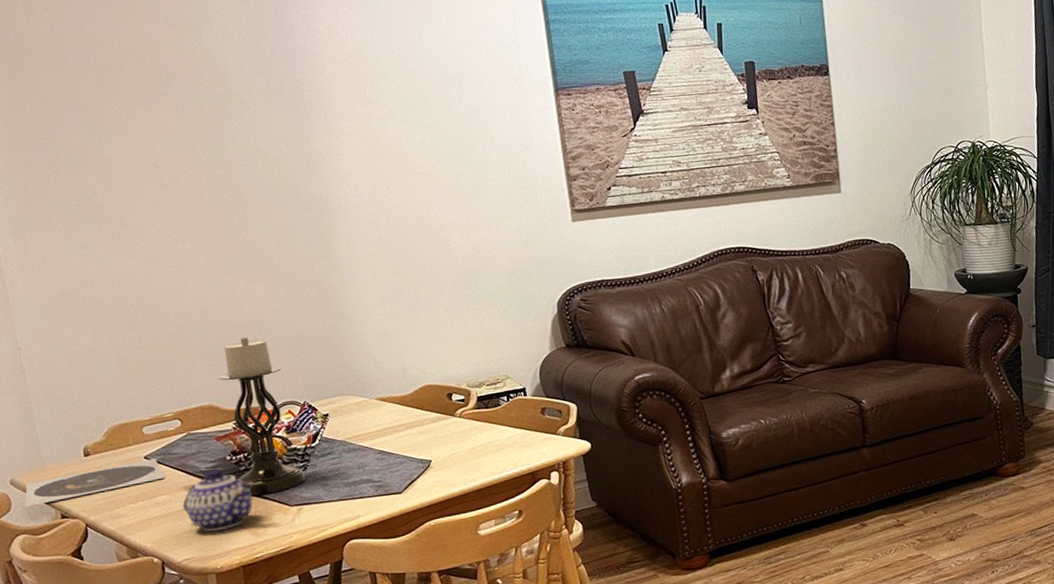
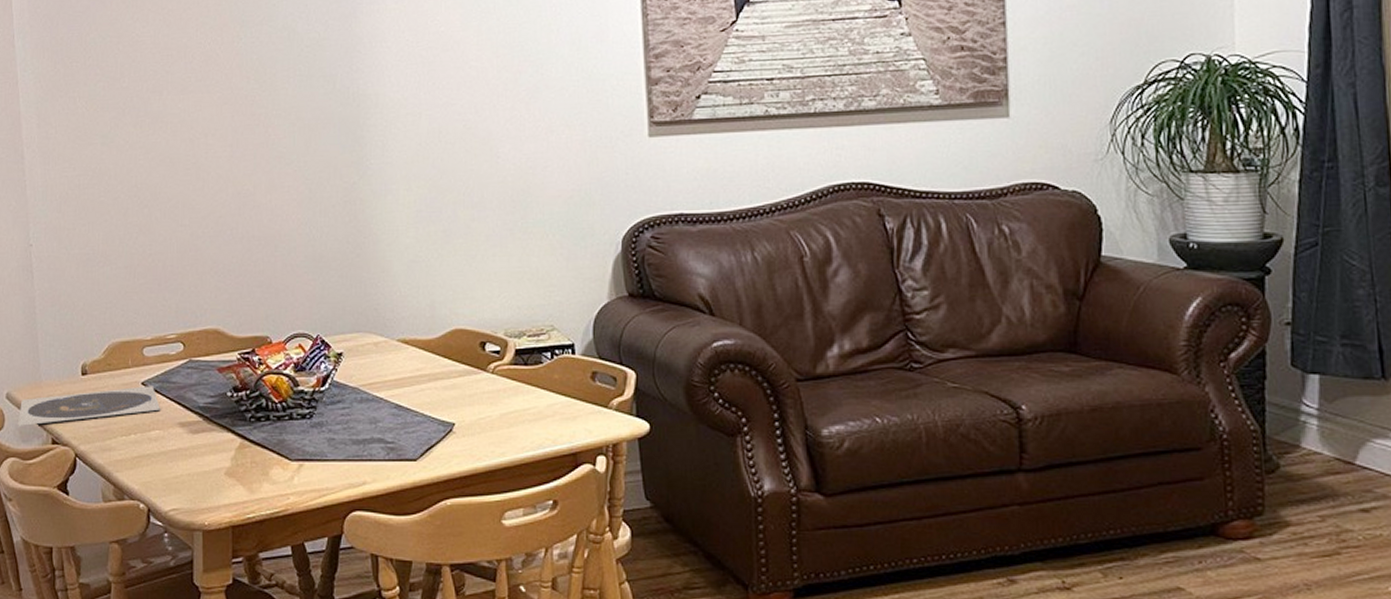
teapot: present [182,468,255,532] -> none [175,404,255,481]
candle holder: present [218,337,306,496] -> none [227,253,311,443]

